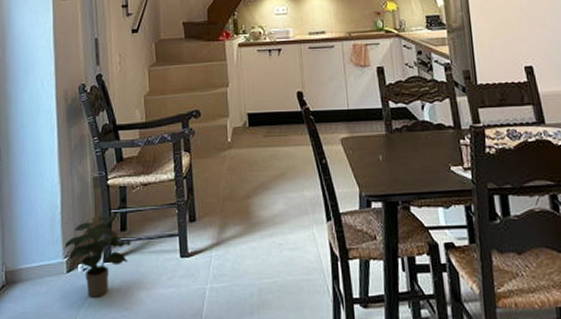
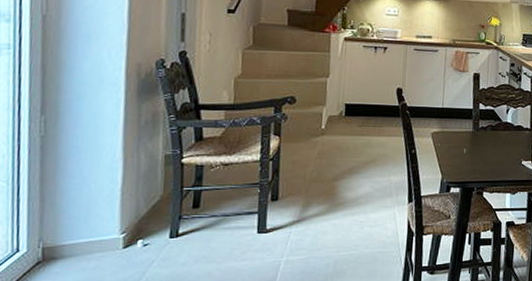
potted plant: present [64,216,131,297] -> none [122,193,204,272]

